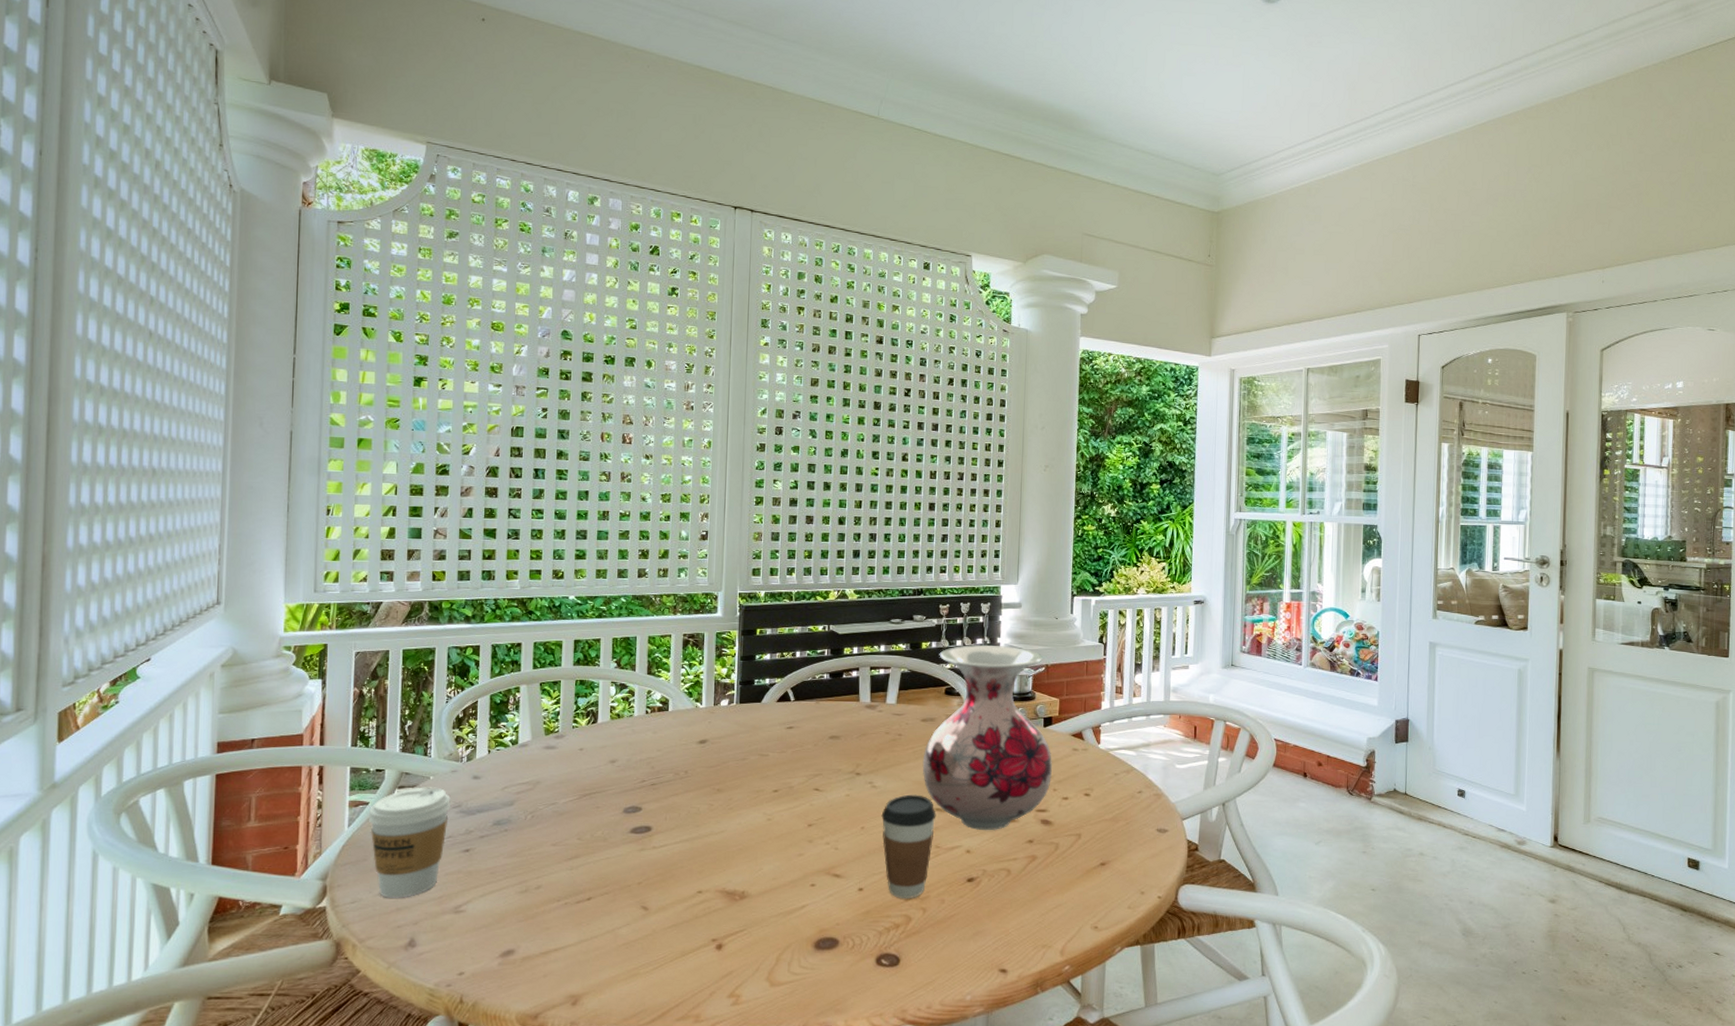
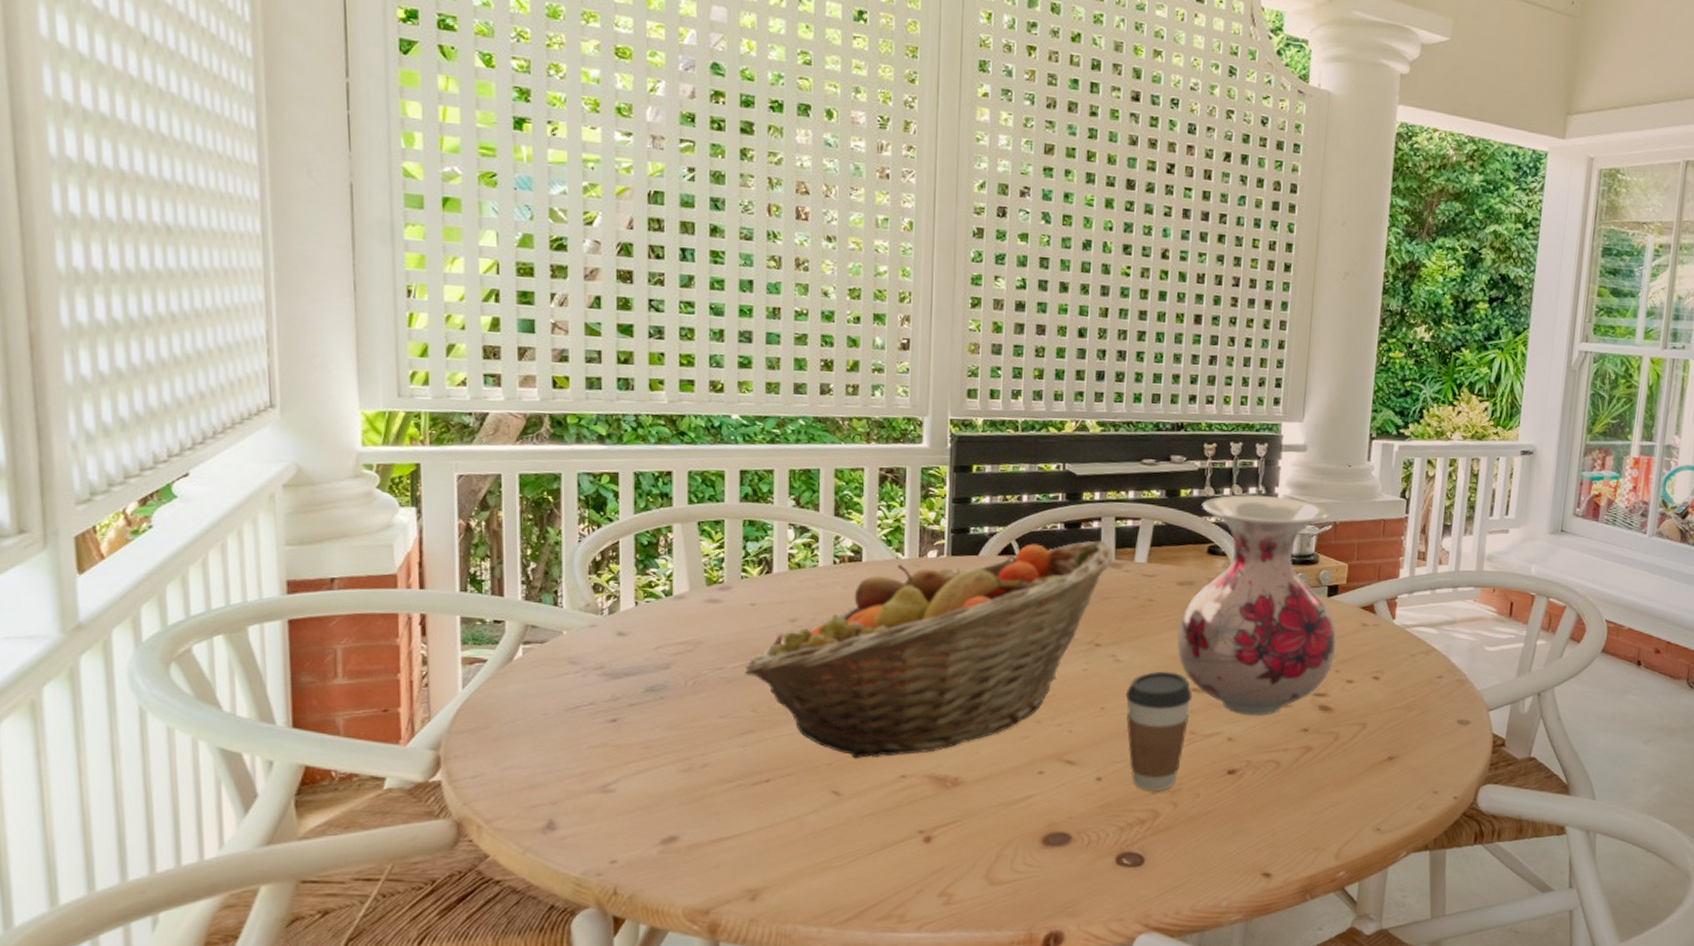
coffee cup: present [368,787,452,898] -> none [487,643,592,773]
fruit basket: none [573,687,869,878] -> present [745,540,1114,759]

